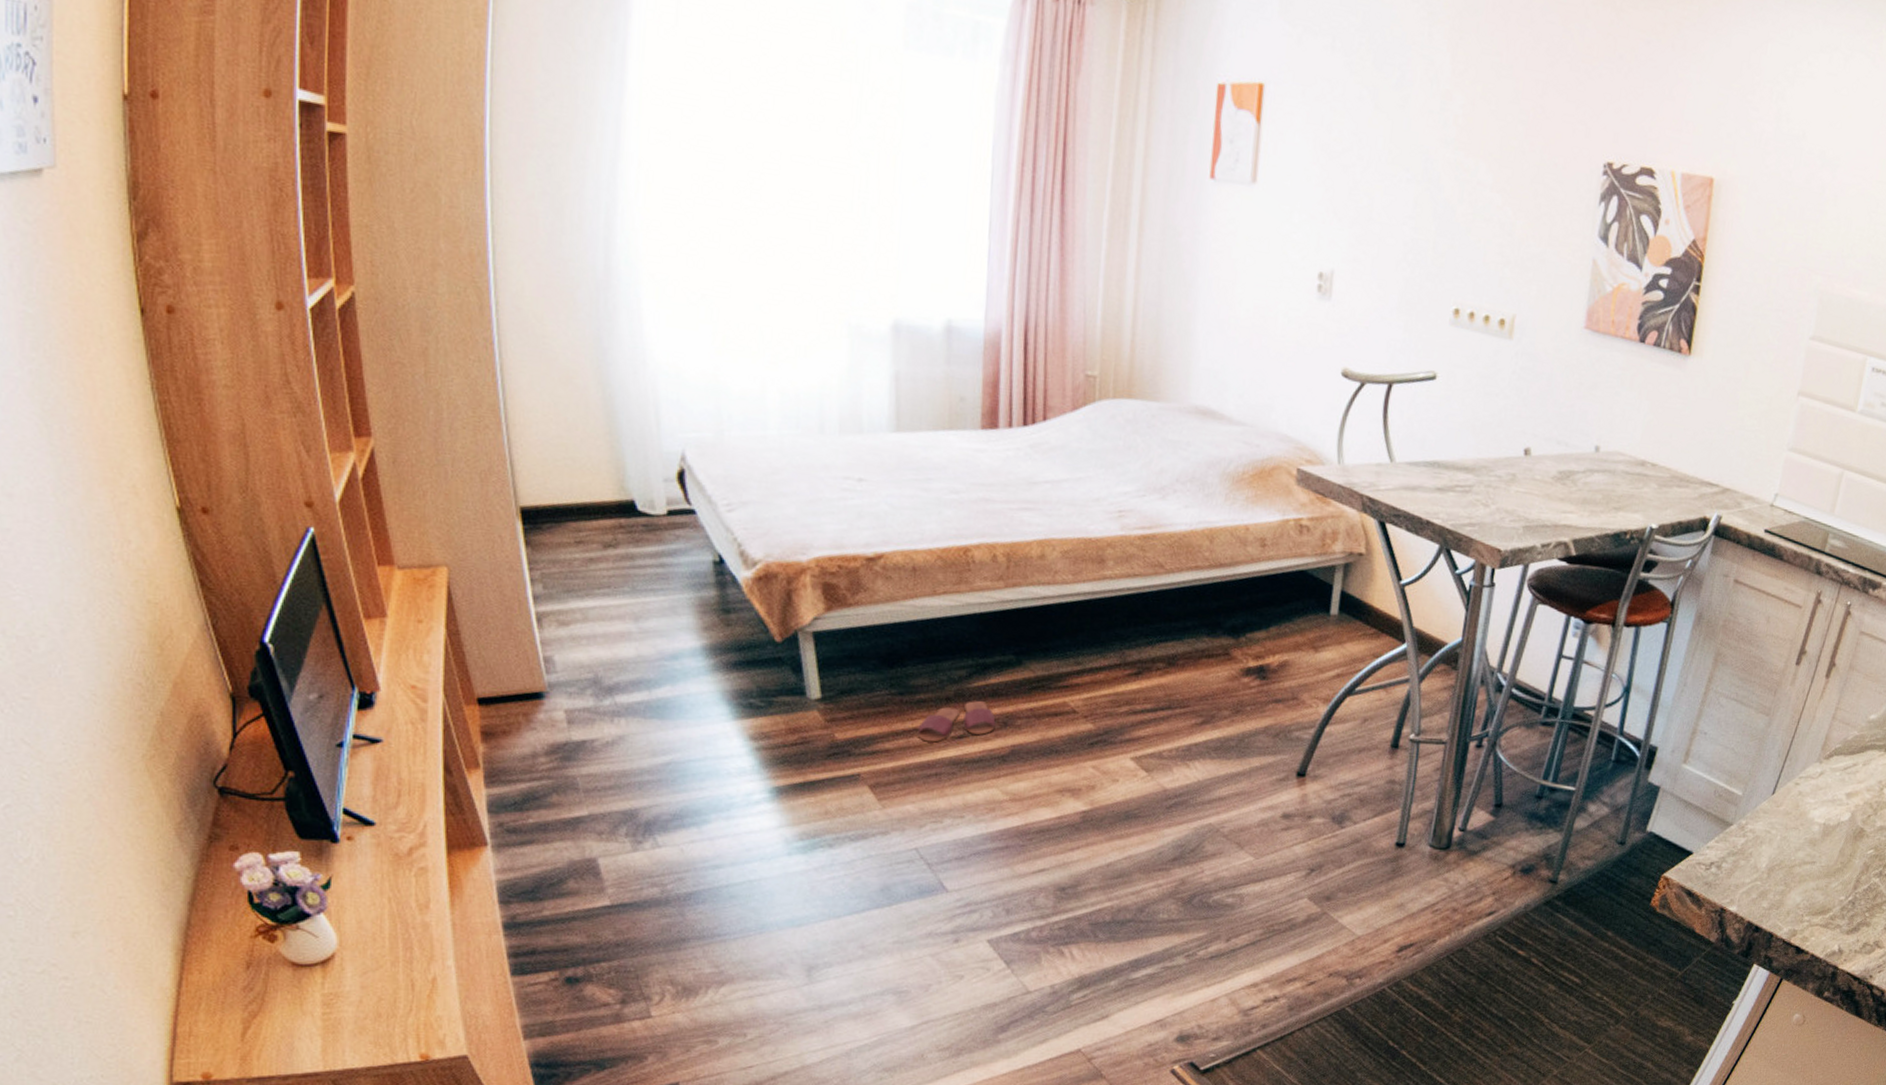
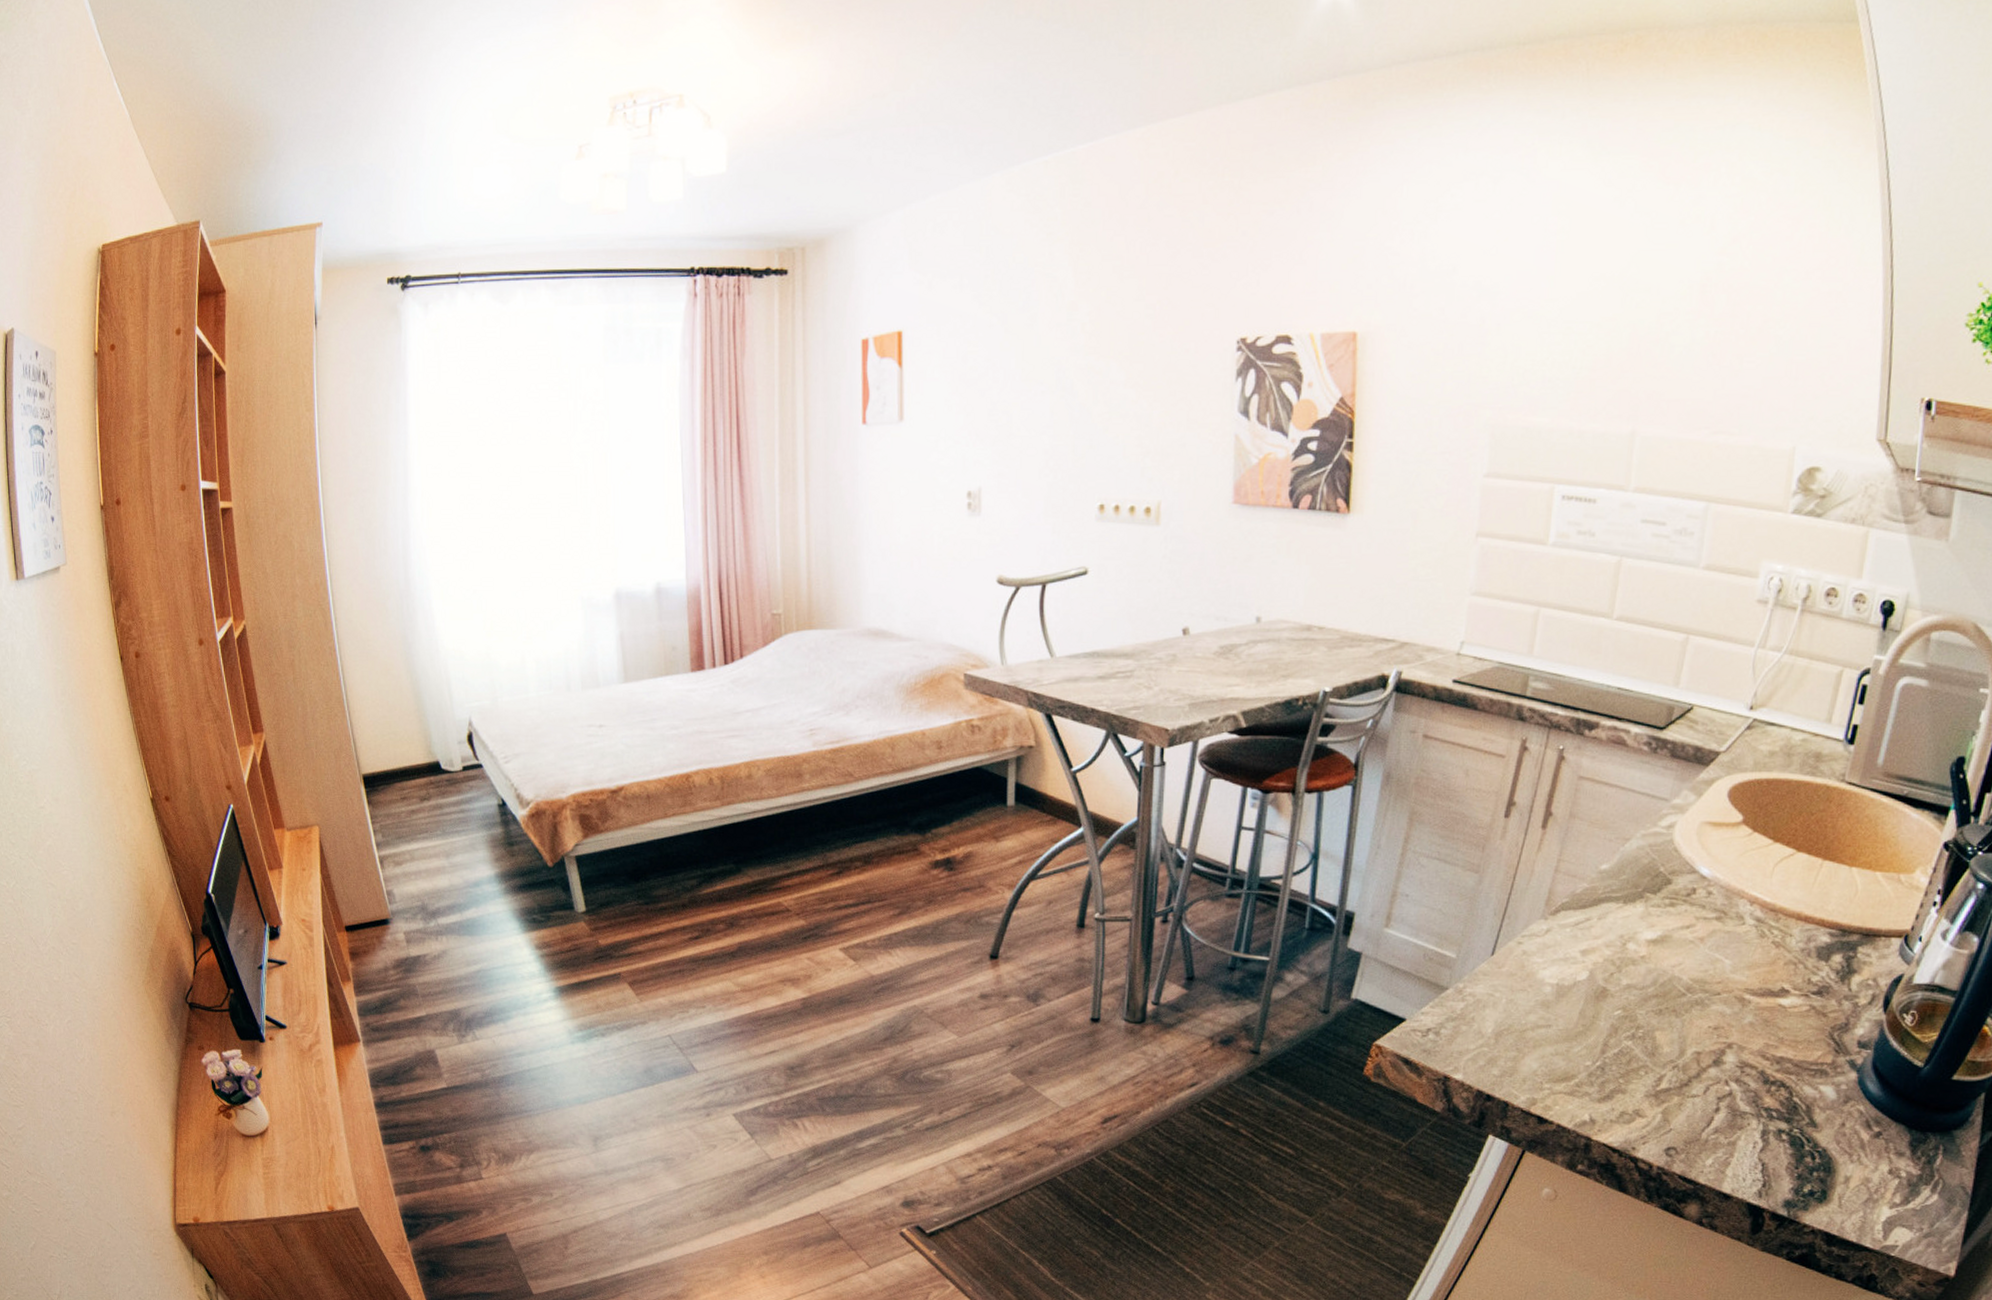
slippers: present [917,701,996,743] -> none [662,906,724,944]

